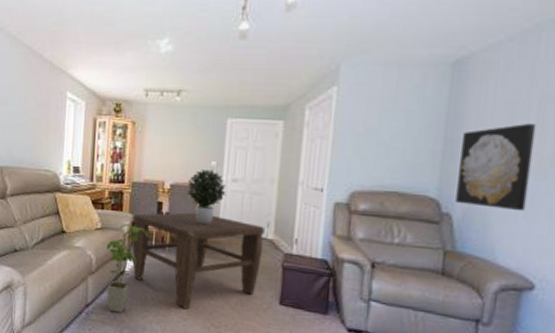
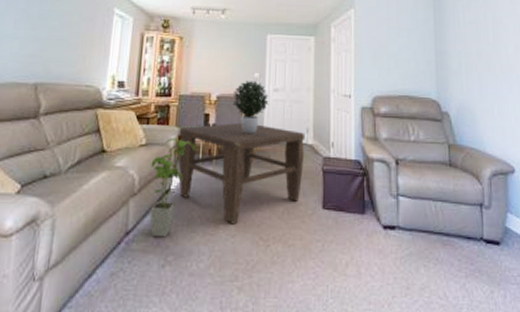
wall art: present [456,122,537,212] -> none [448,39,498,108]

